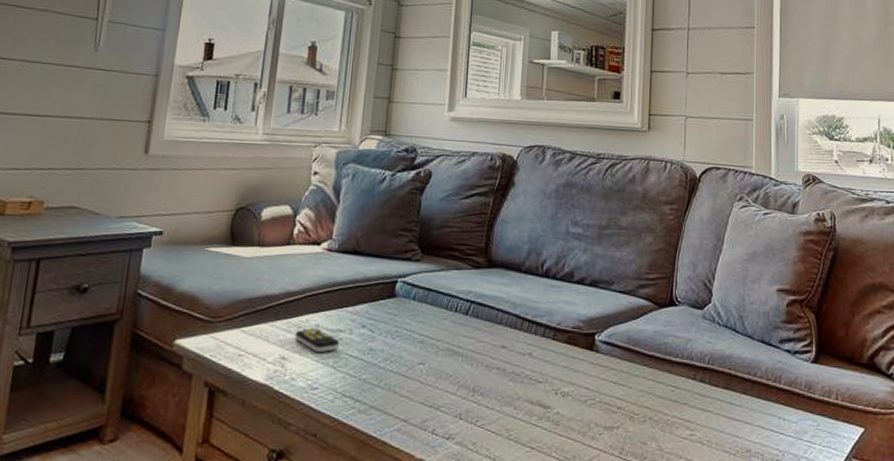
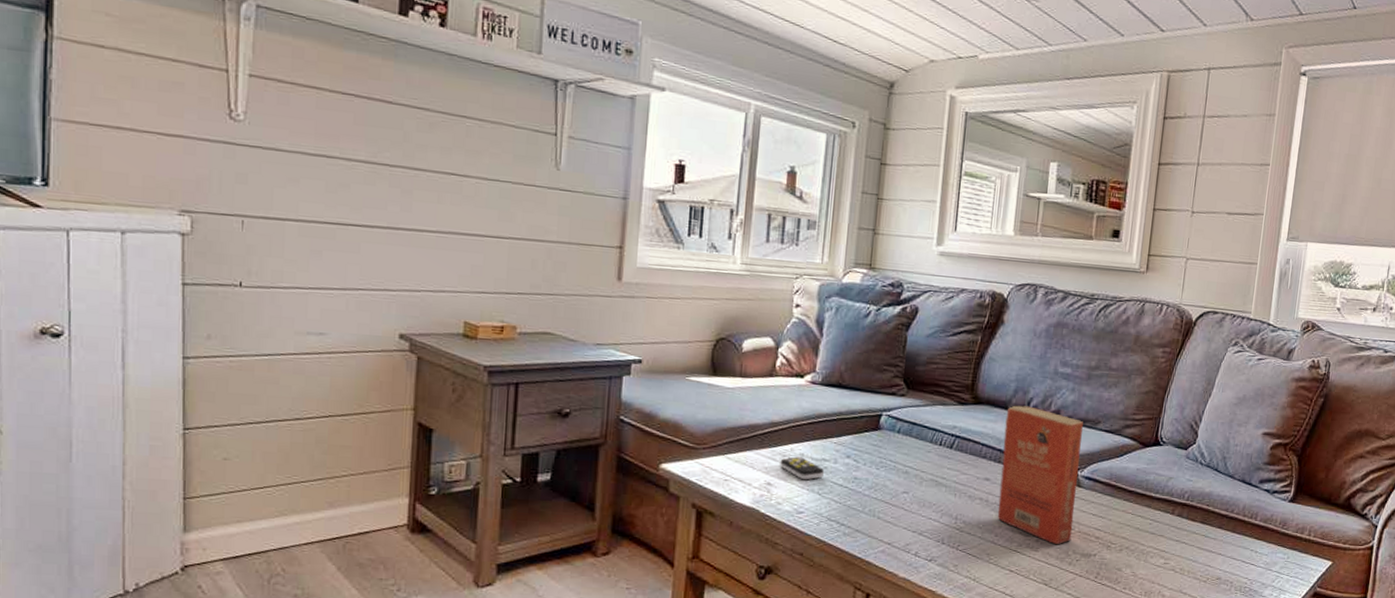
paperback book: none [515,267,597,417] -> present [997,405,1083,545]

